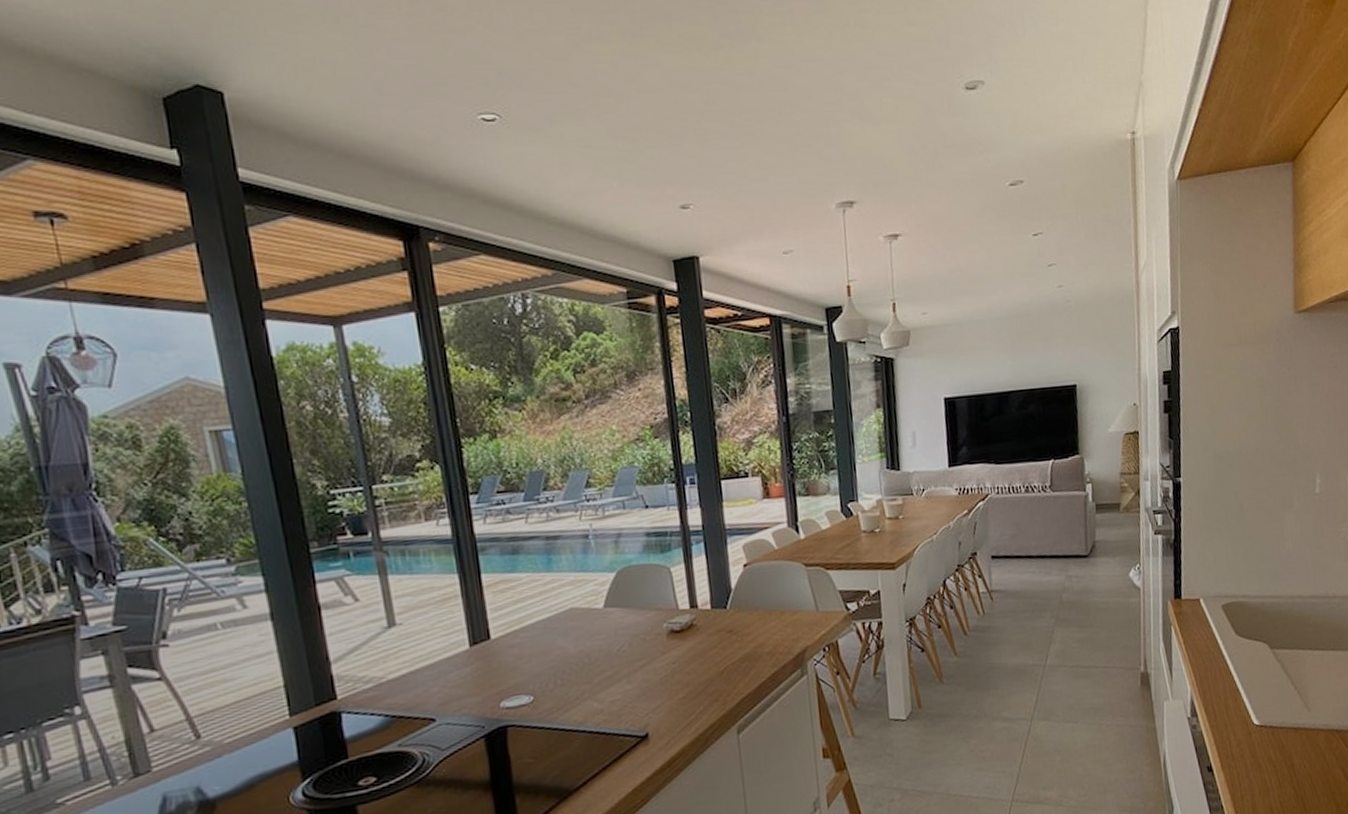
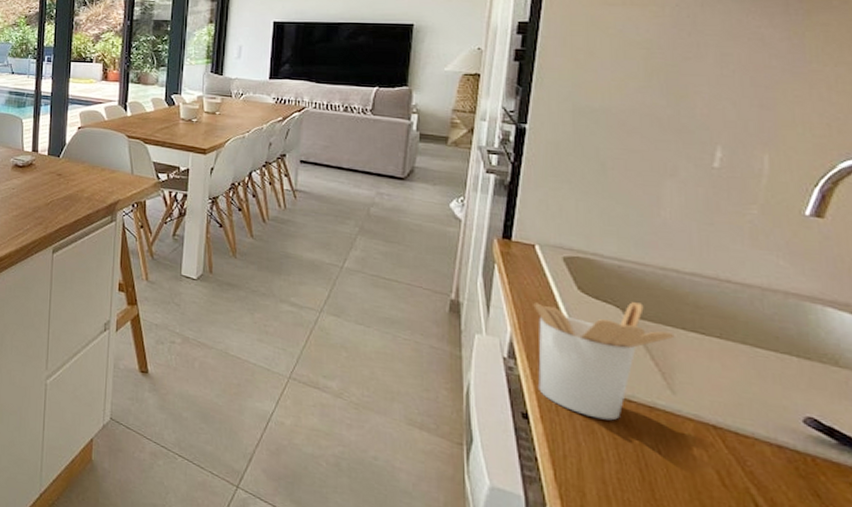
utensil holder: none [1204,634,1305,753] -> present [533,302,675,421]

